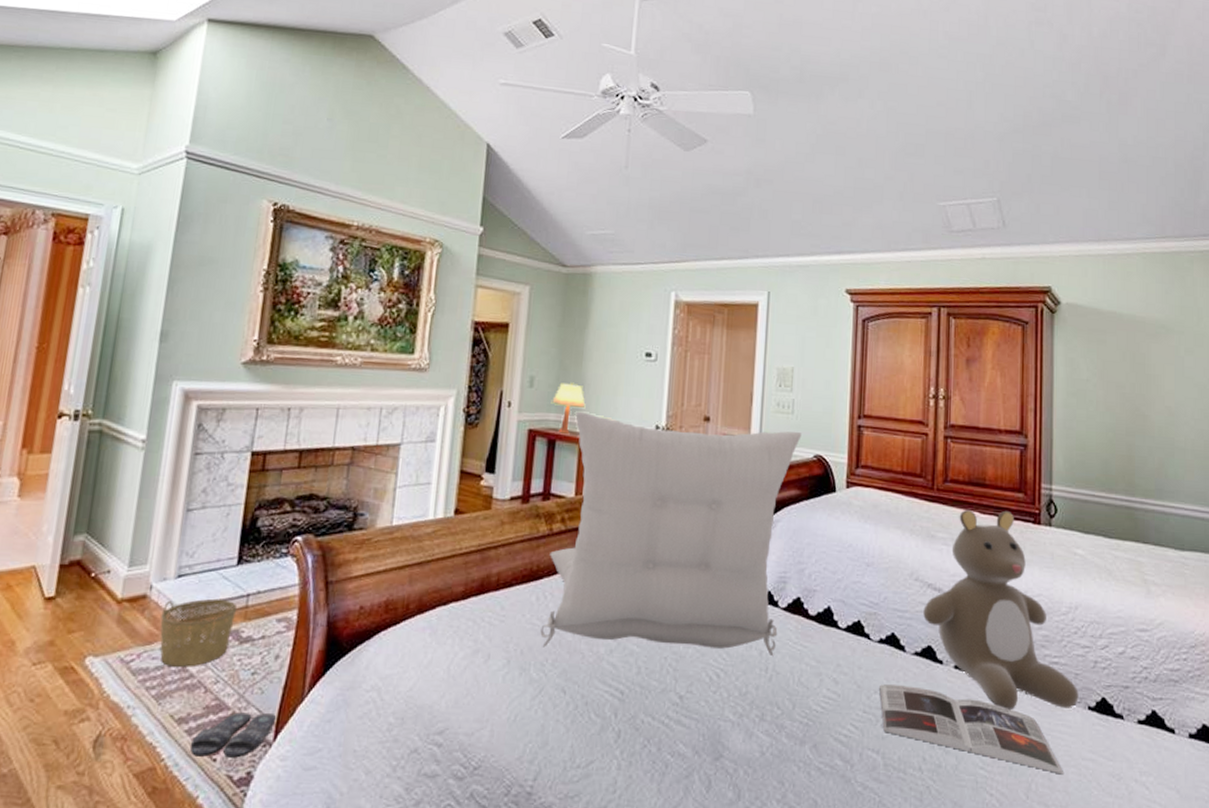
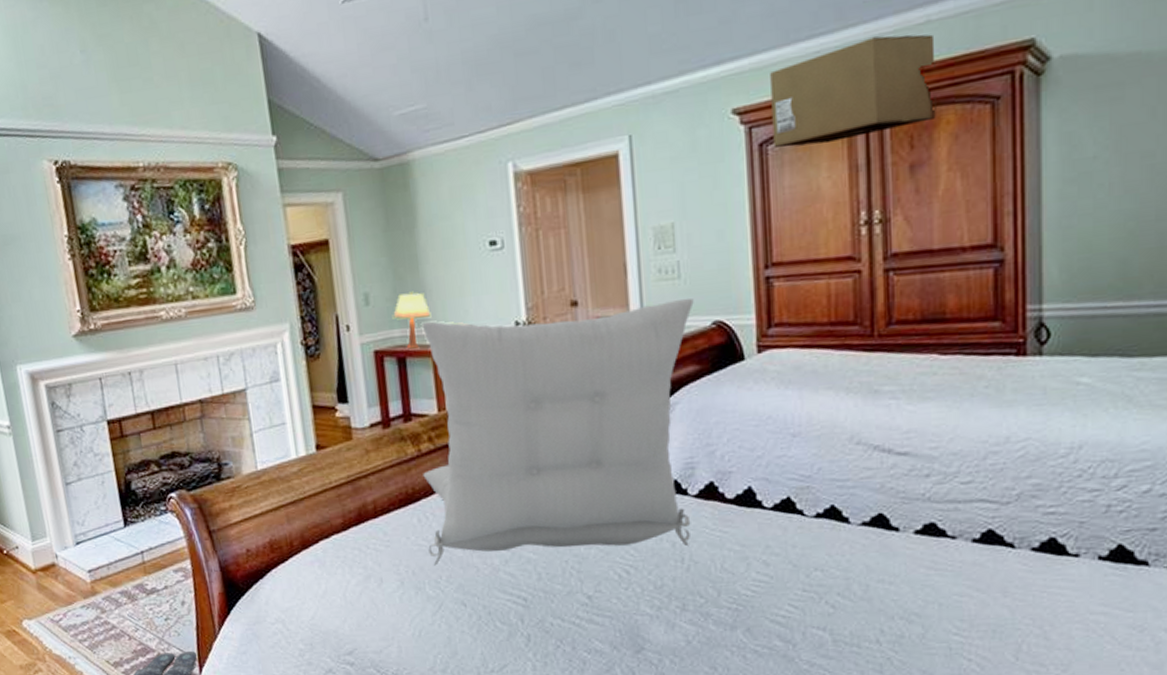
basket: present [160,598,238,667] -> none [72,558,138,621]
box: none [873,260,987,330] -> present [770,34,936,148]
magazine: present [879,684,1064,775] -> none [820,558,1066,632]
teddy bear: present [923,509,1079,710] -> none [870,345,1085,570]

